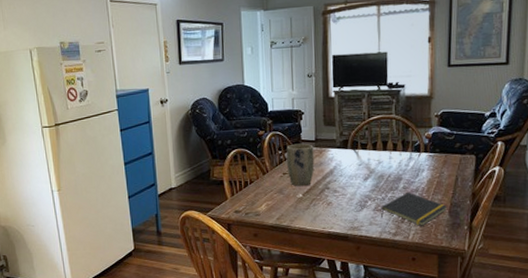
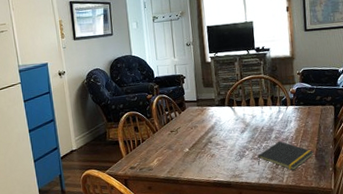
plant pot: present [286,143,315,187] -> none [172,104,198,142]

